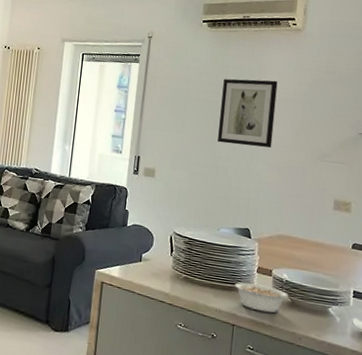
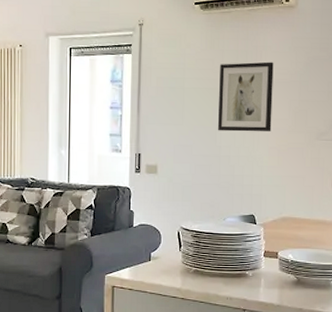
legume: present [234,282,289,313] -> none [243,268,294,294]

